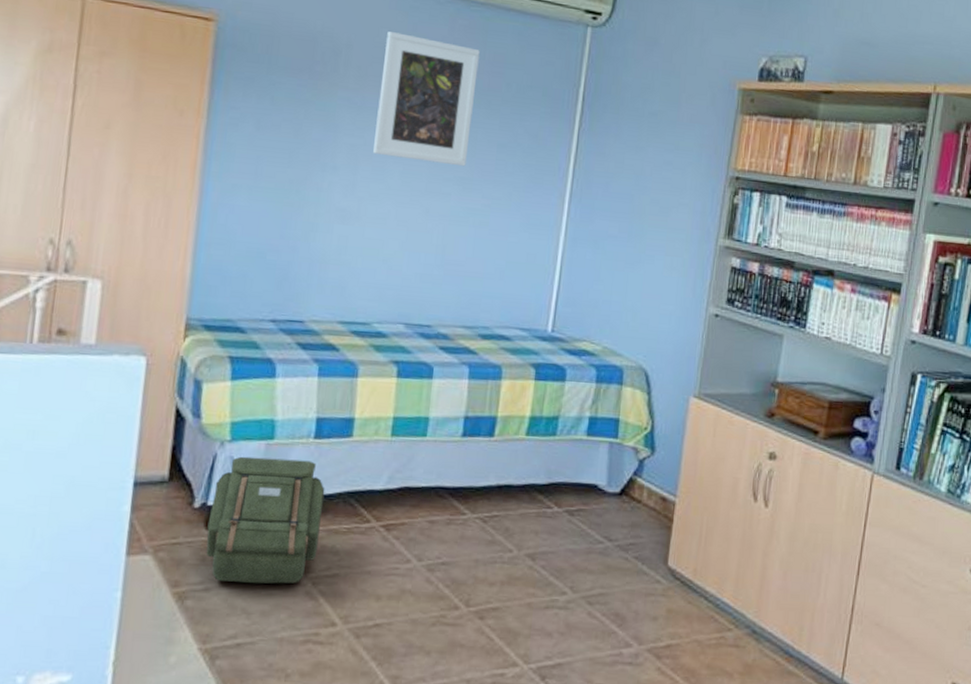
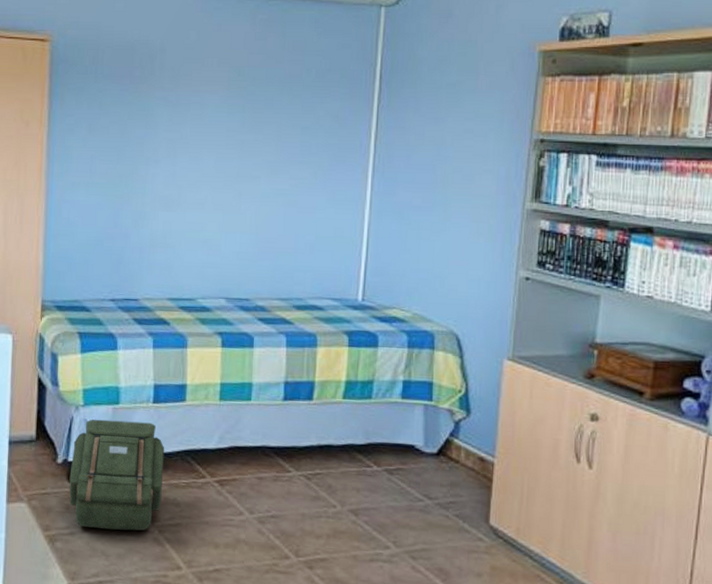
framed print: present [373,31,480,167] -> none [189,32,280,151]

